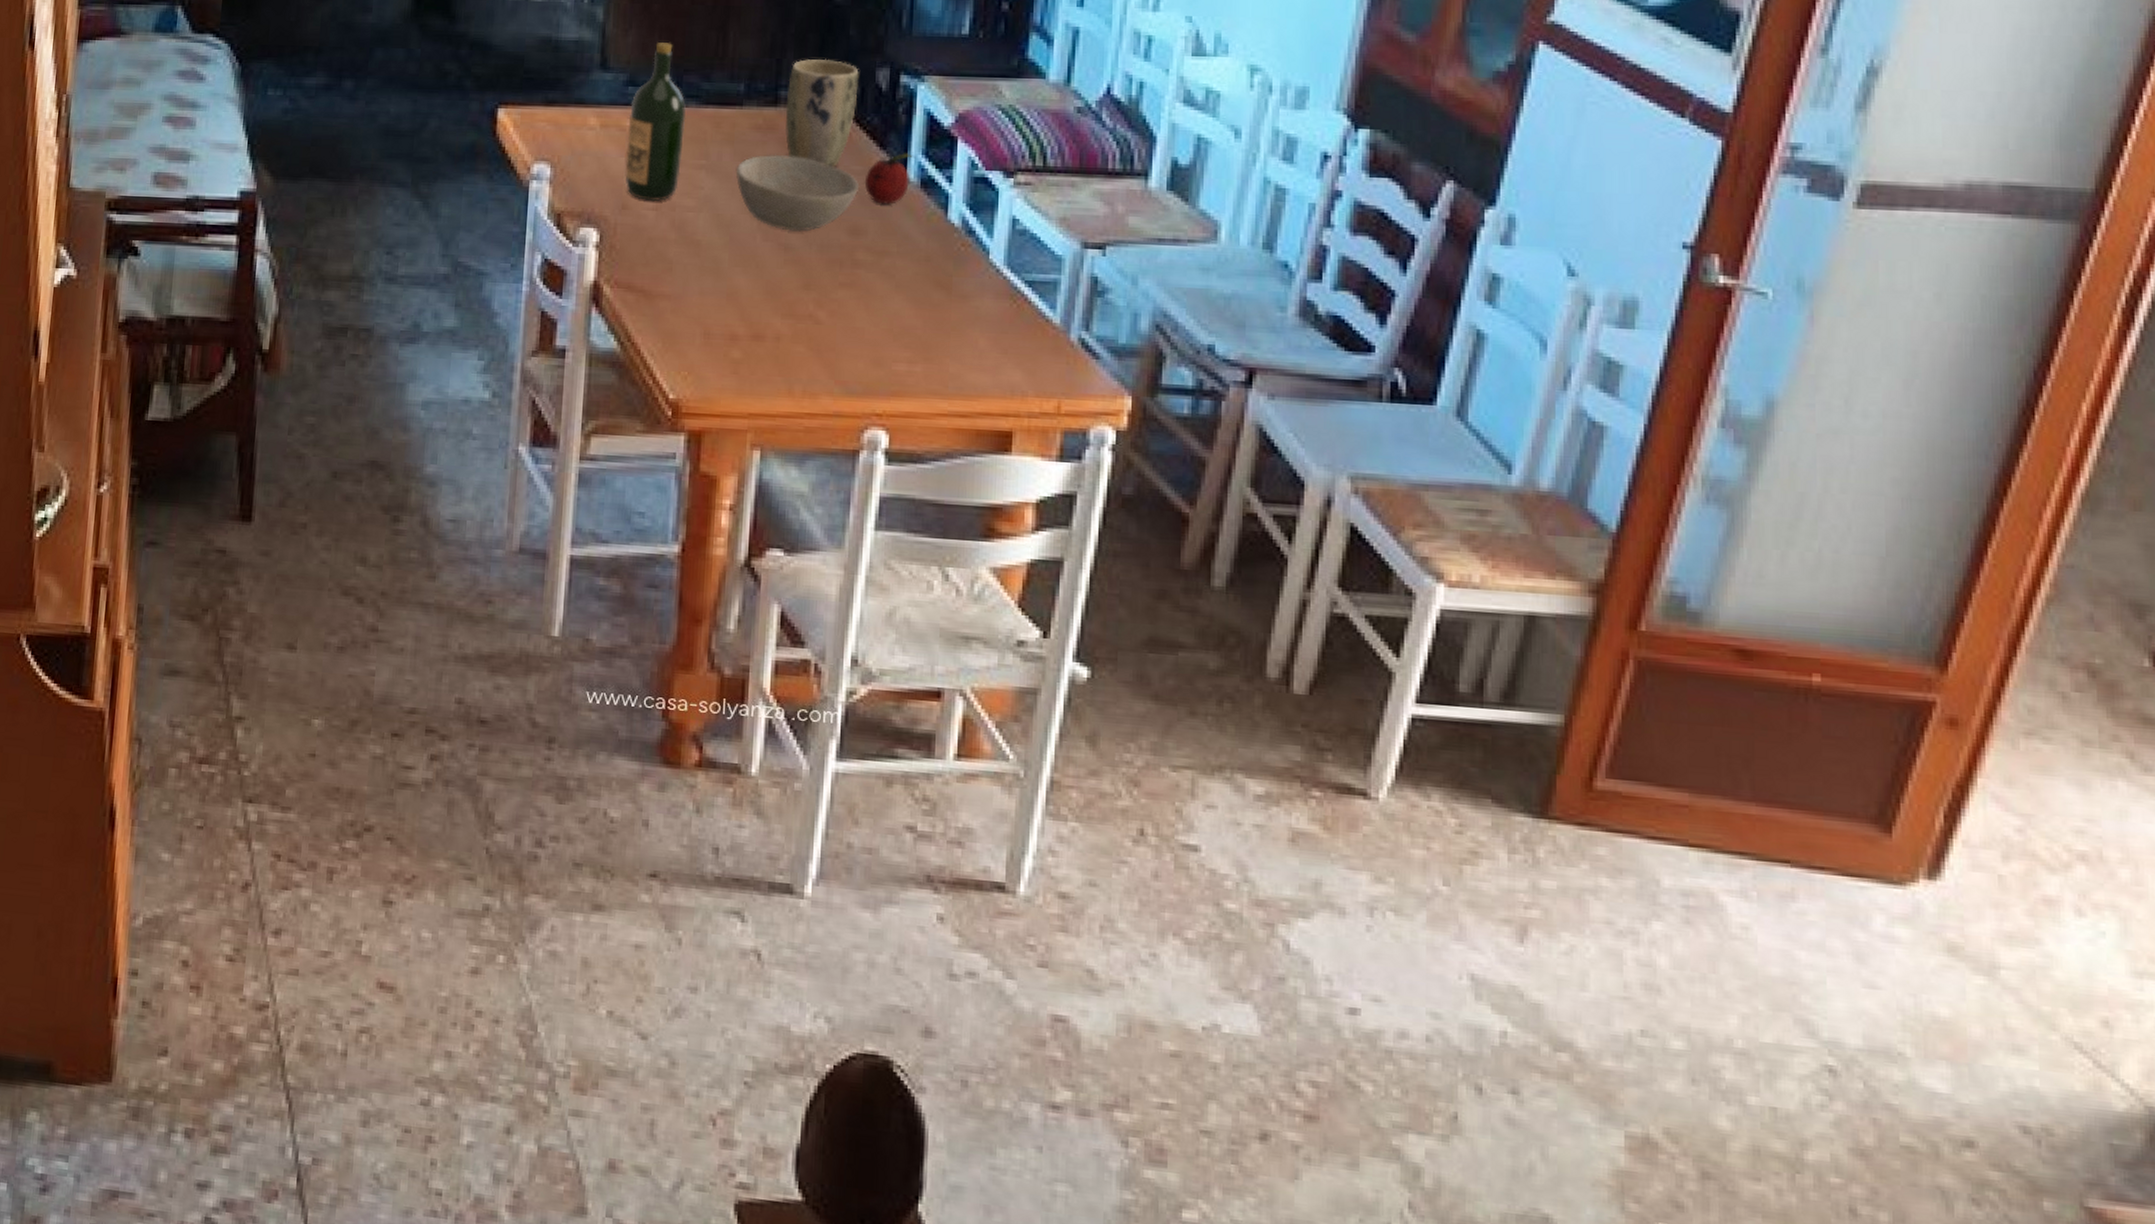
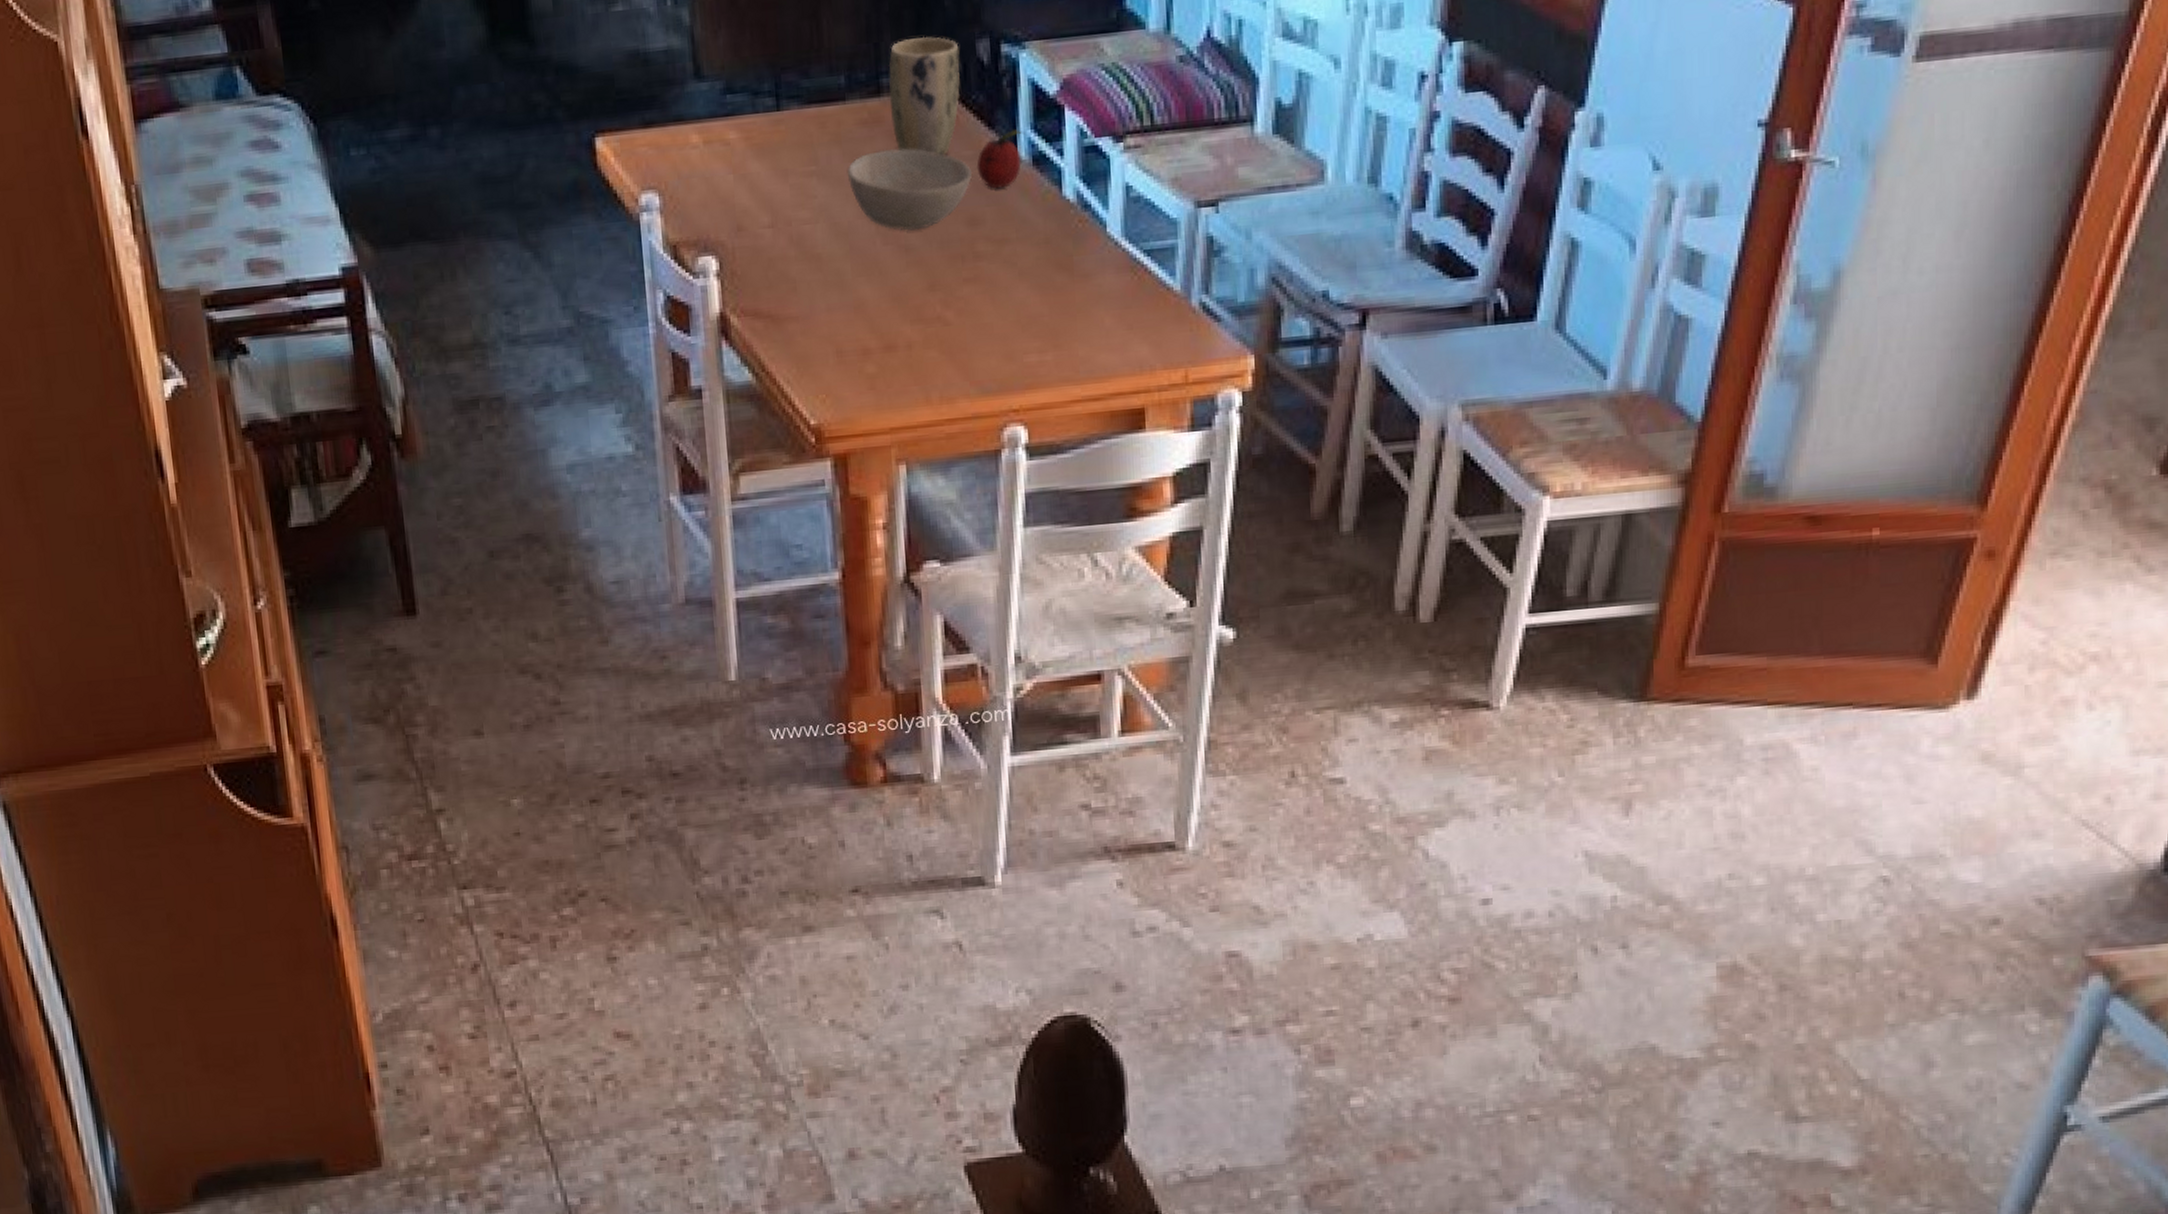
wine bottle: present [625,42,686,202] -> none [731,40,792,219]

